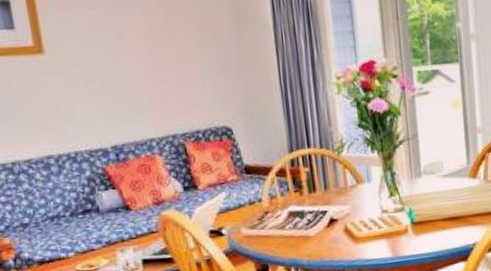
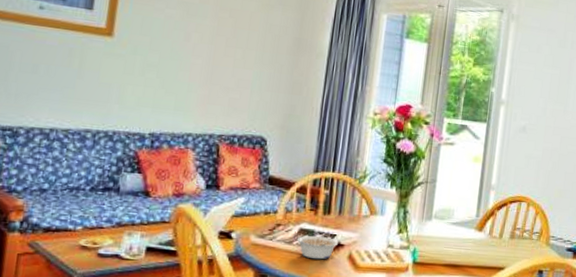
legume: none [288,215,331,240] -> present [296,235,338,260]

